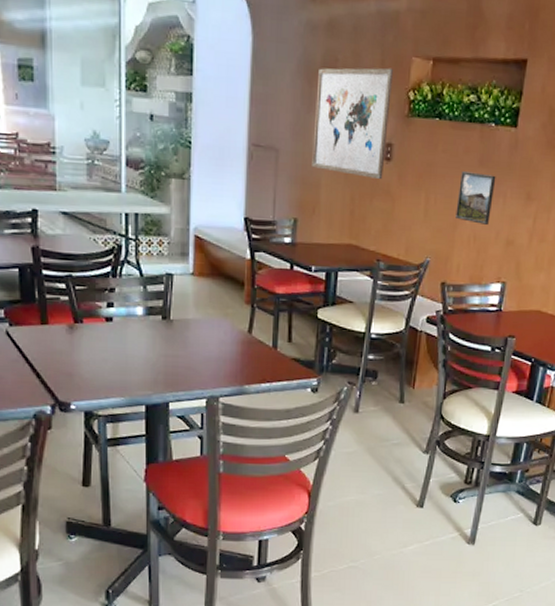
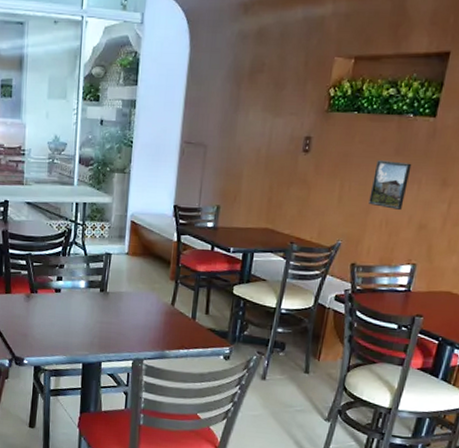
wall art: present [312,67,394,180] -> none [236,68,317,170]

